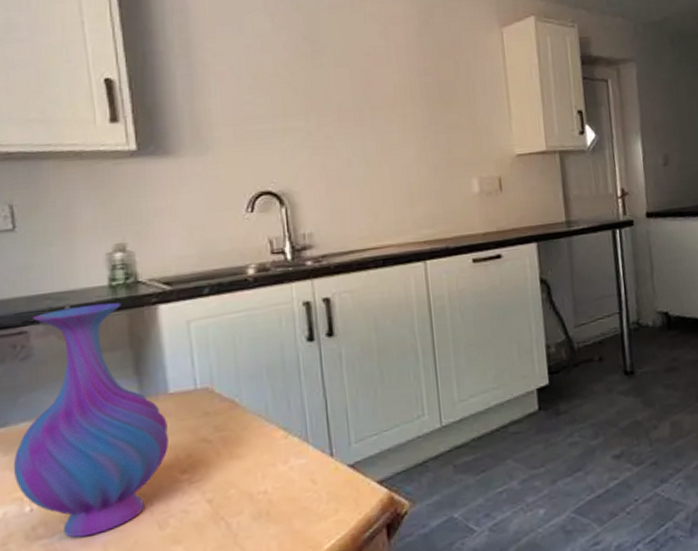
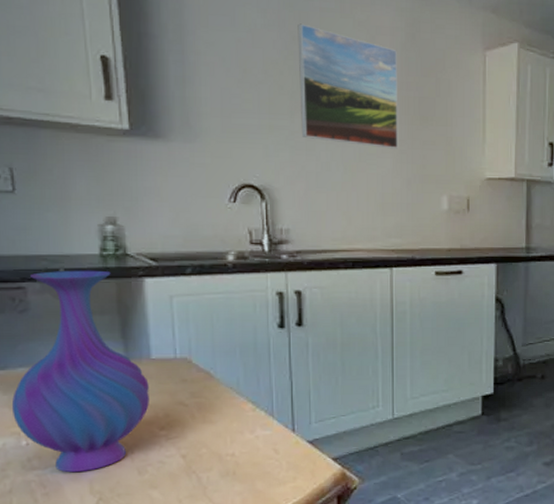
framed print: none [307,23,422,137] -> present [297,23,399,149]

